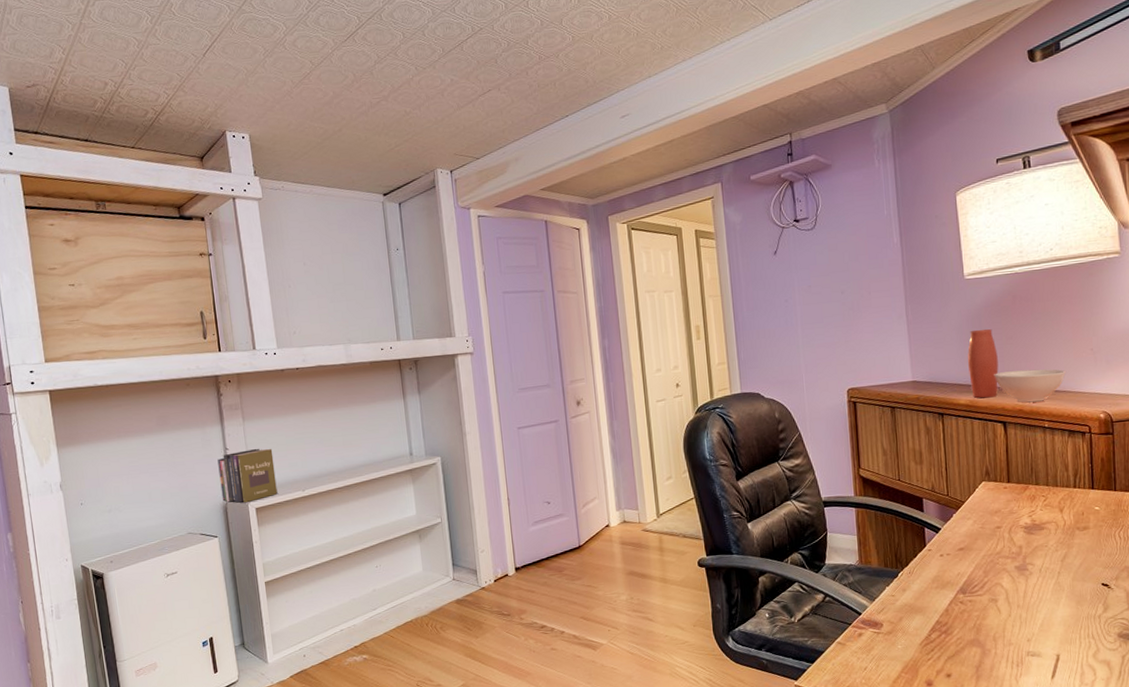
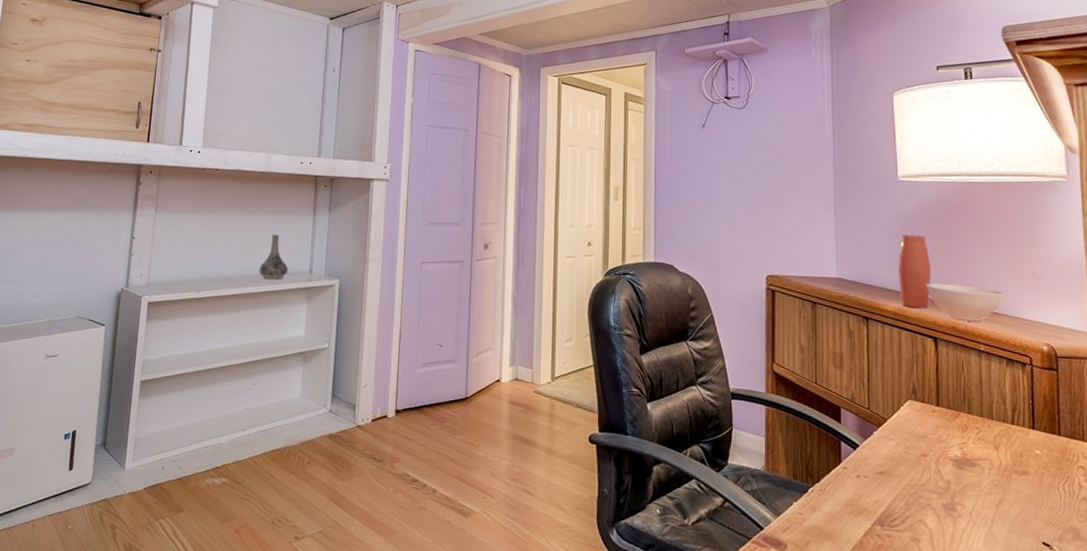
books: present [217,448,278,503] -> none [118,241,177,296]
decorative vase: none [359,423,389,469] -> present [258,234,289,280]

